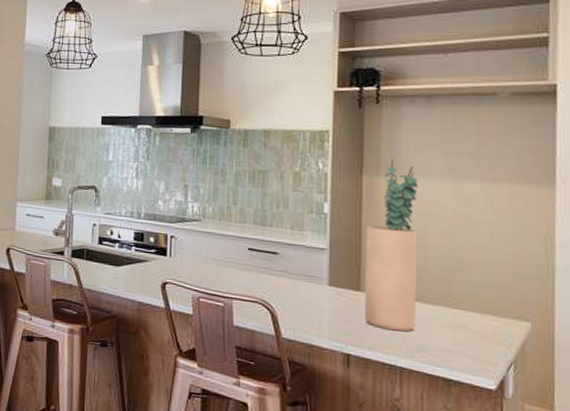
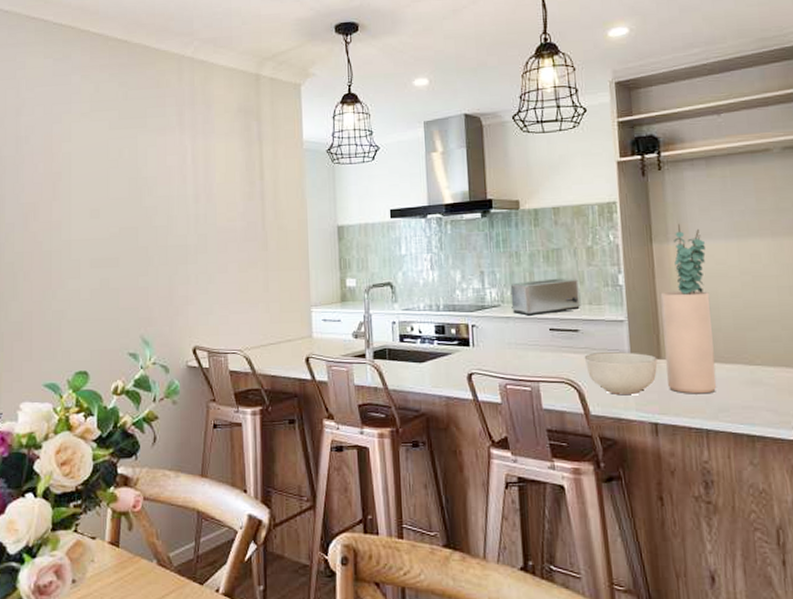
toaster: none [212,199,282,234] -> present [510,278,580,316]
bowl: none [280,277,356,324] -> present [584,352,658,396]

